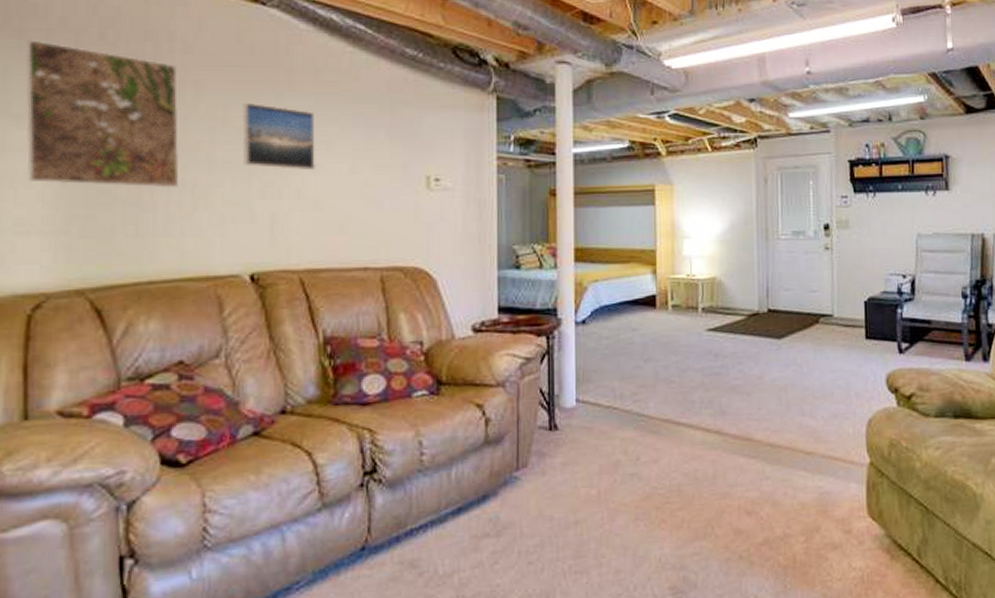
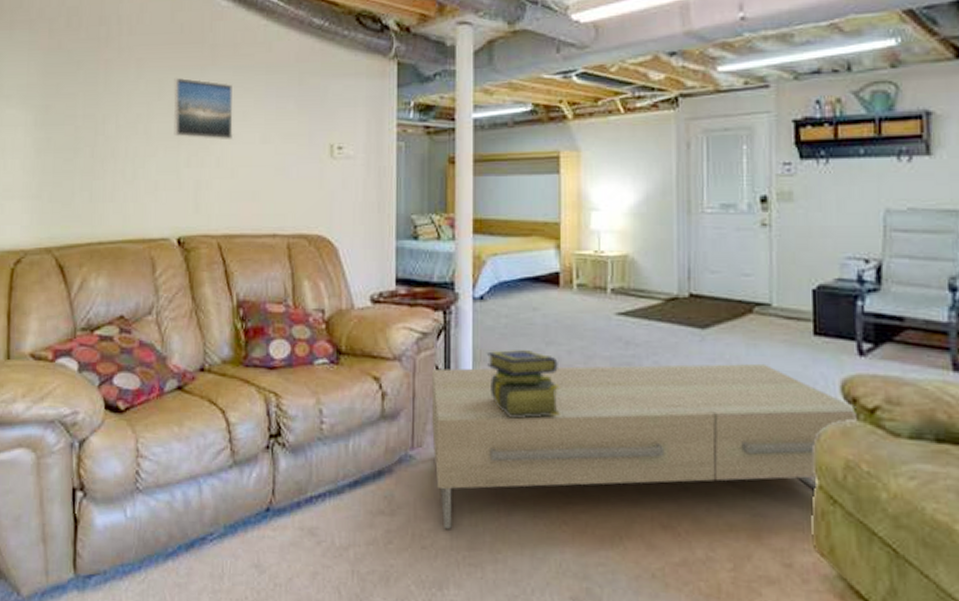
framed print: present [25,40,180,188] -> none [13,30,124,158]
coffee table: none [536,365,897,543] -> present [432,363,856,530]
stack of books: none [588,368,658,432] -> present [486,350,560,418]

